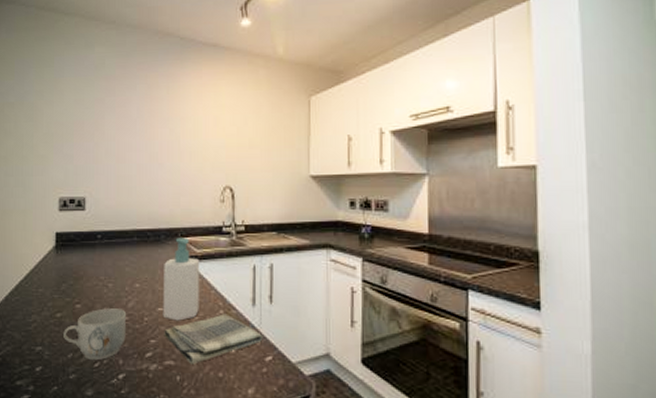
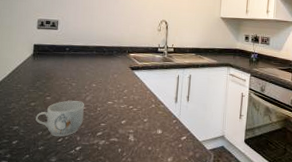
soap bottle: present [163,238,199,321] -> none [111,53,140,111]
dish towel: present [164,313,263,365] -> none [111,107,181,141]

